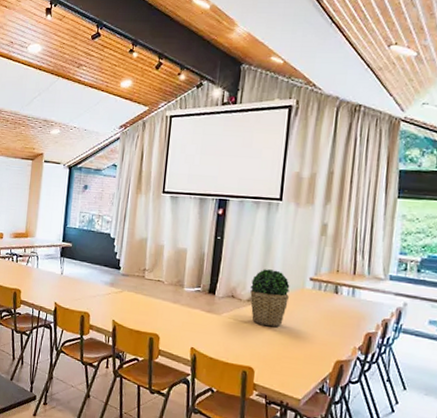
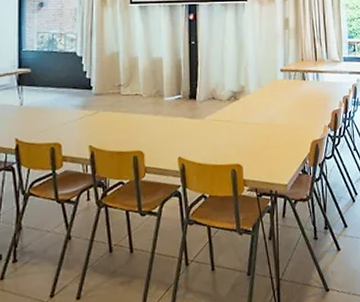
potted plant: present [250,269,290,327] -> none [229,66,265,121]

